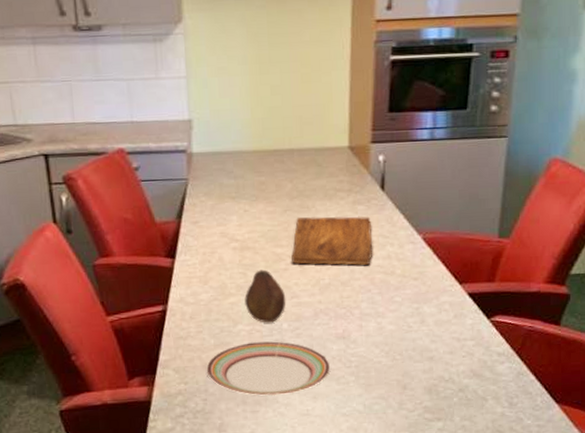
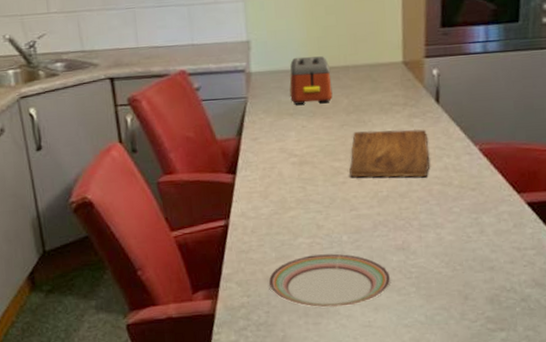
toaster: none [232,138,276,188] -> present [289,56,333,105]
fruit: present [245,269,286,323] -> none [304,183,346,236]

